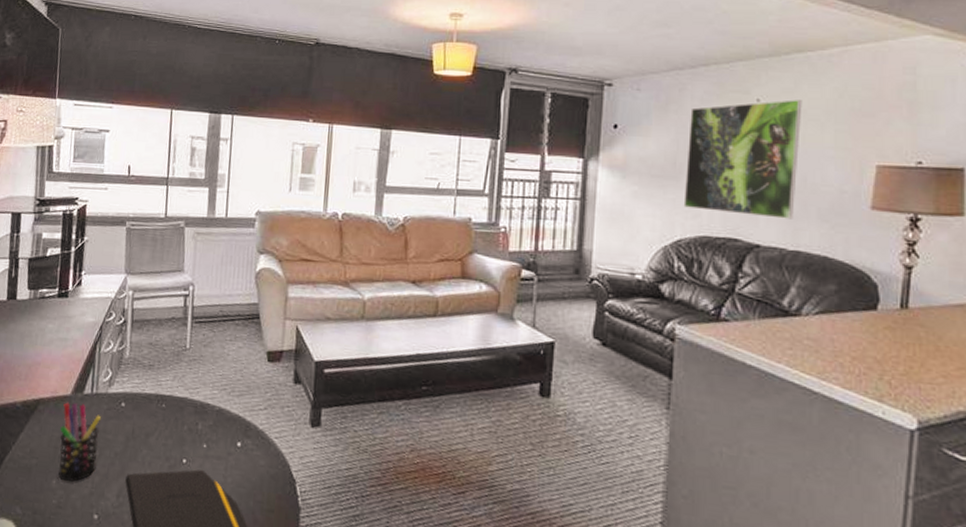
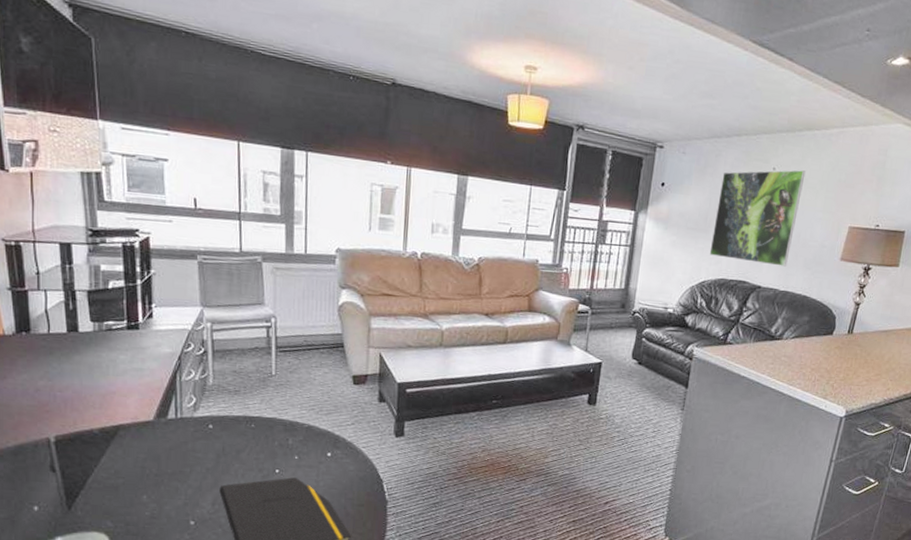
pen holder: present [58,402,102,482] -> none [145,427,189,496]

